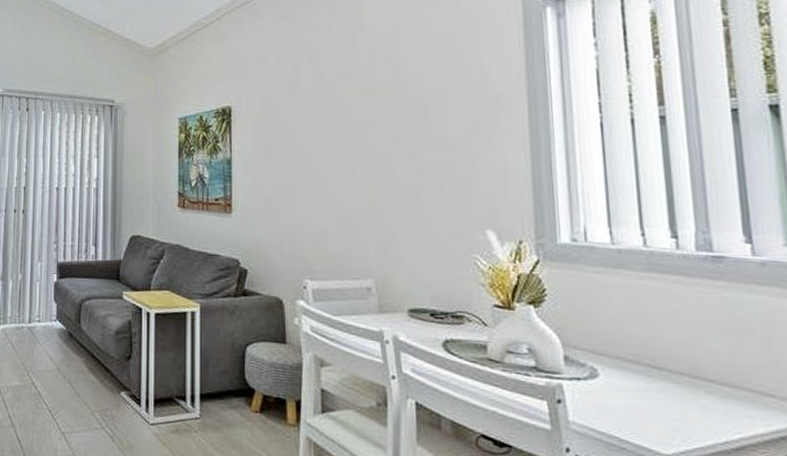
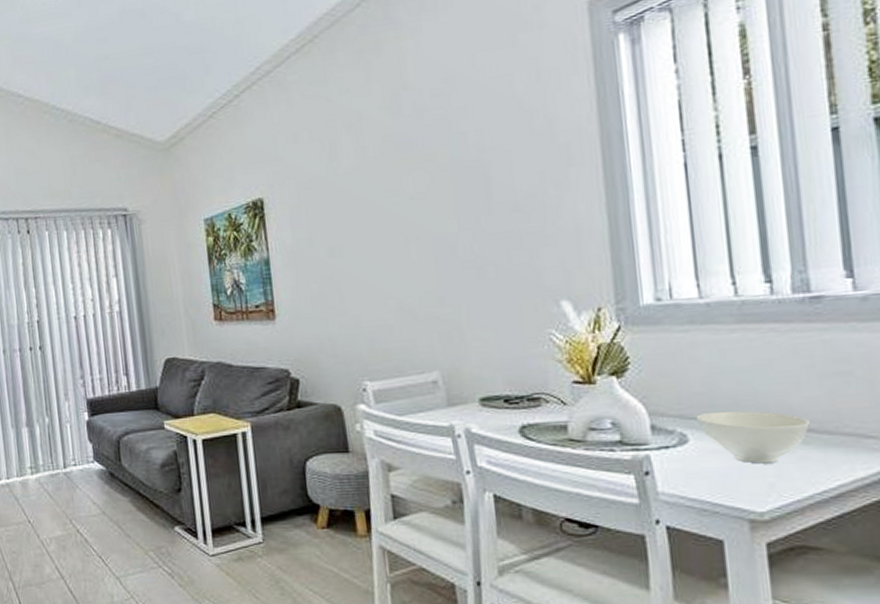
bowl: none [606,350,714,408] -> present [696,410,811,464]

